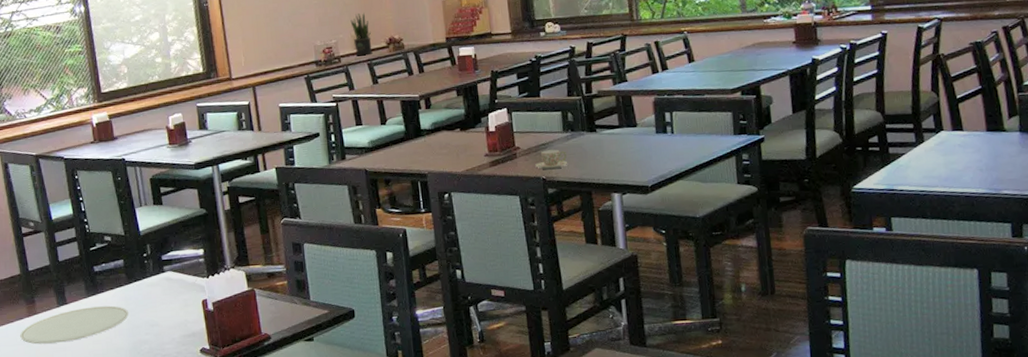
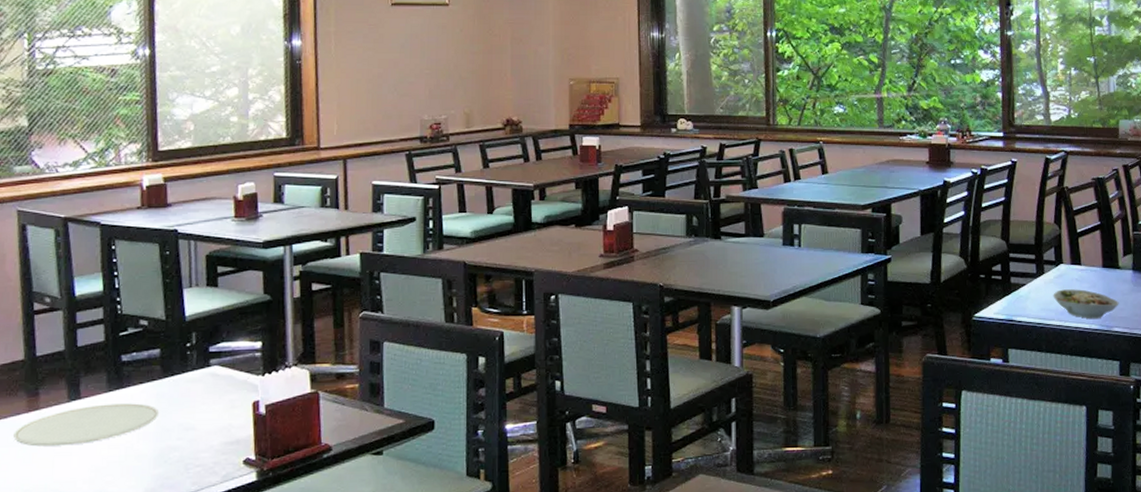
potted plant: present [350,12,373,56] -> none [465,88,487,136]
teacup: present [535,149,568,170] -> none [653,255,688,277]
salad: none [935,154,1007,183] -> present [1053,289,1119,318]

